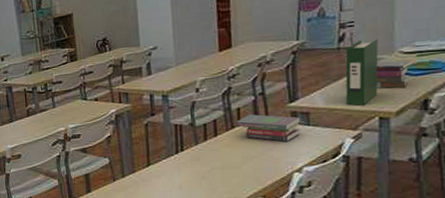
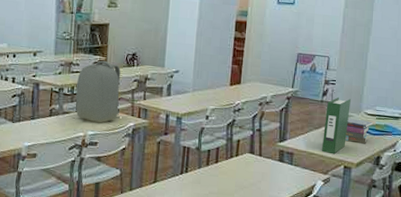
backpack: none [49,51,100,115] -> present [75,60,121,123]
books: present [235,114,300,142] -> none [234,147,286,177]

